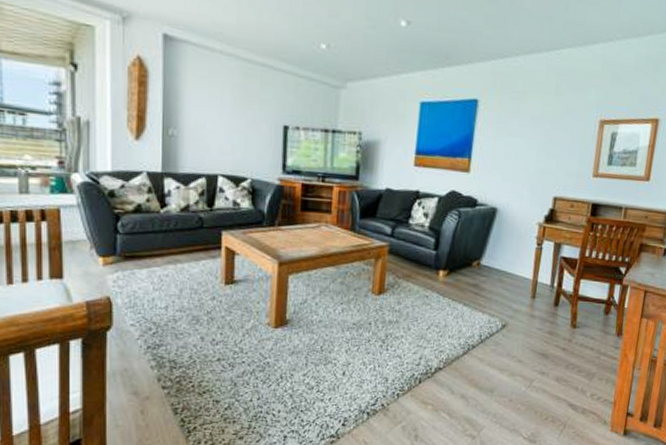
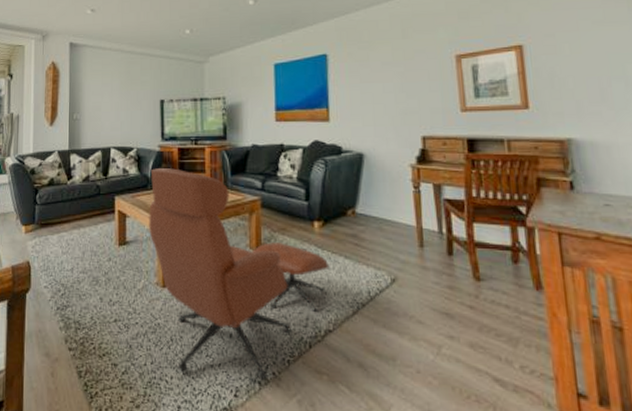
lounge chair: none [262,203,449,411] -> present [149,167,330,381]

